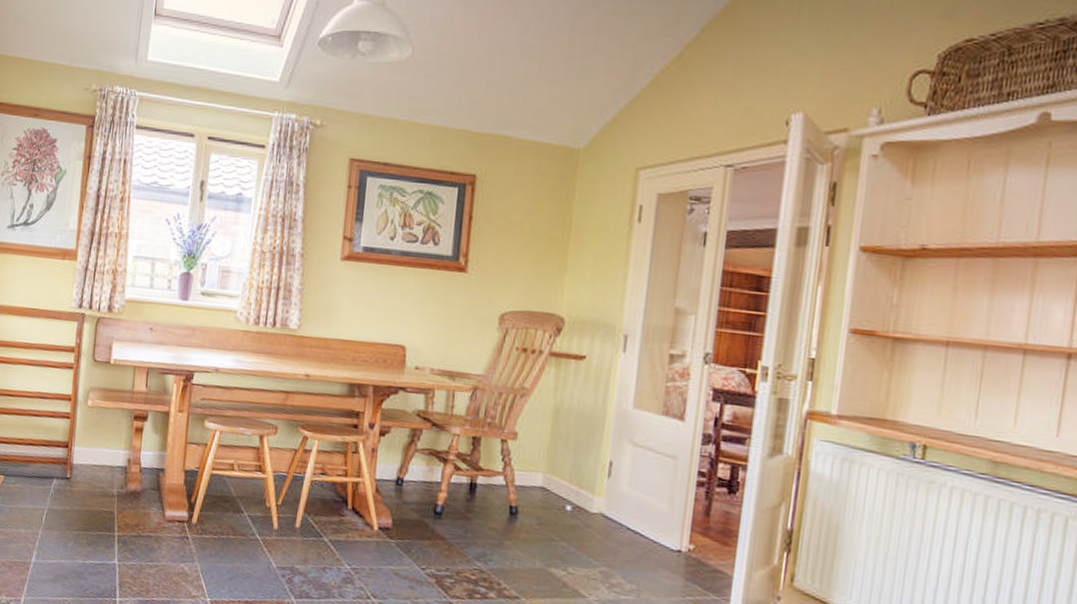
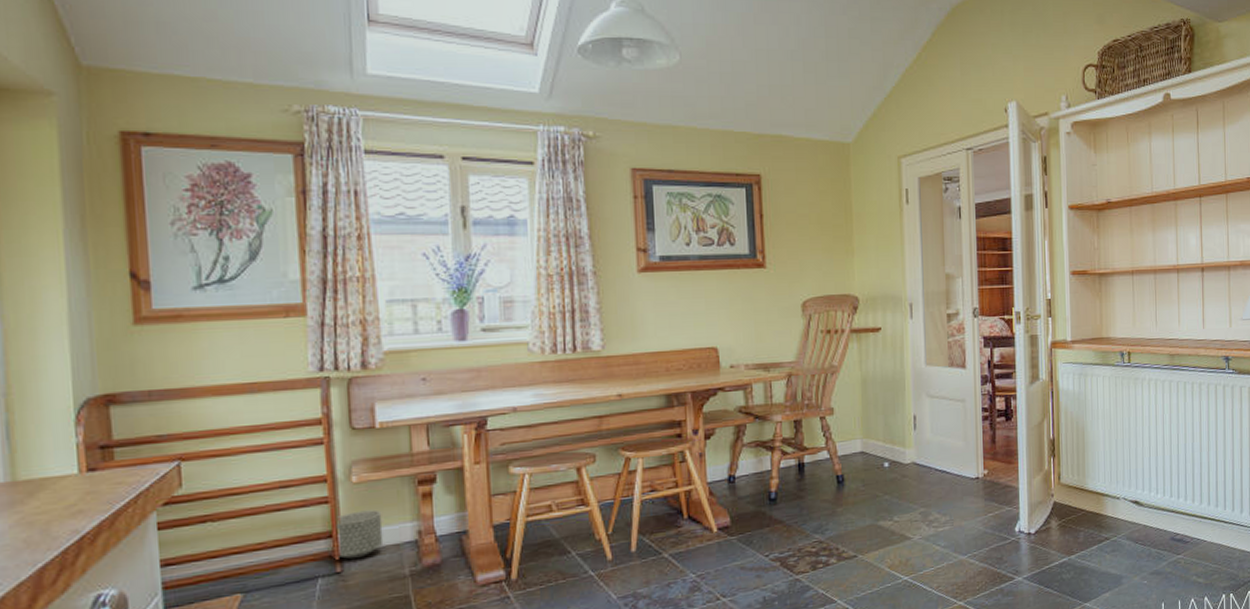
planter: none [69,430,105,471] -> present [337,509,384,560]

